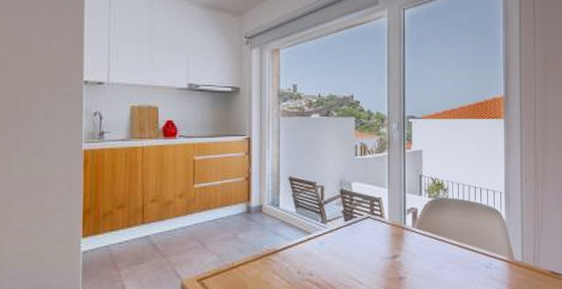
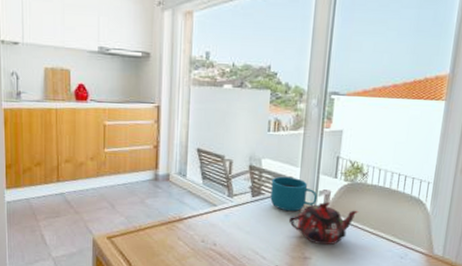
cup: none [362,197,406,233] -> present [270,176,318,212]
teapot: none [382,220,444,263] -> present [289,202,359,246]

